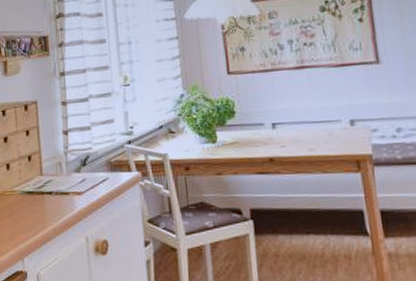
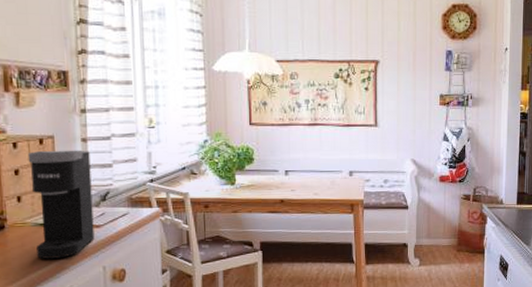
coffee maker: none [15,113,77,229] -> present [27,150,95,259]

